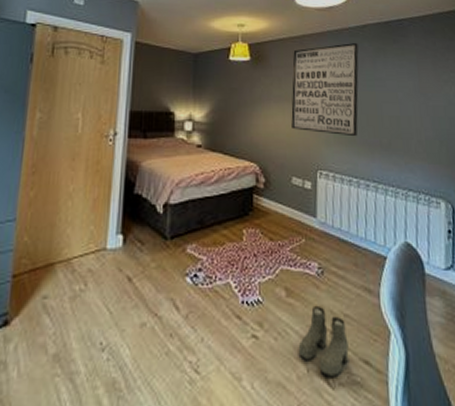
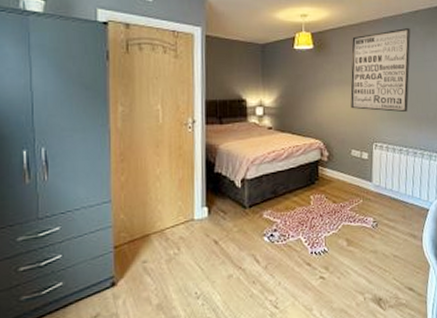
boots: present [298,307,349,376] -> none [357,251,397,302]

